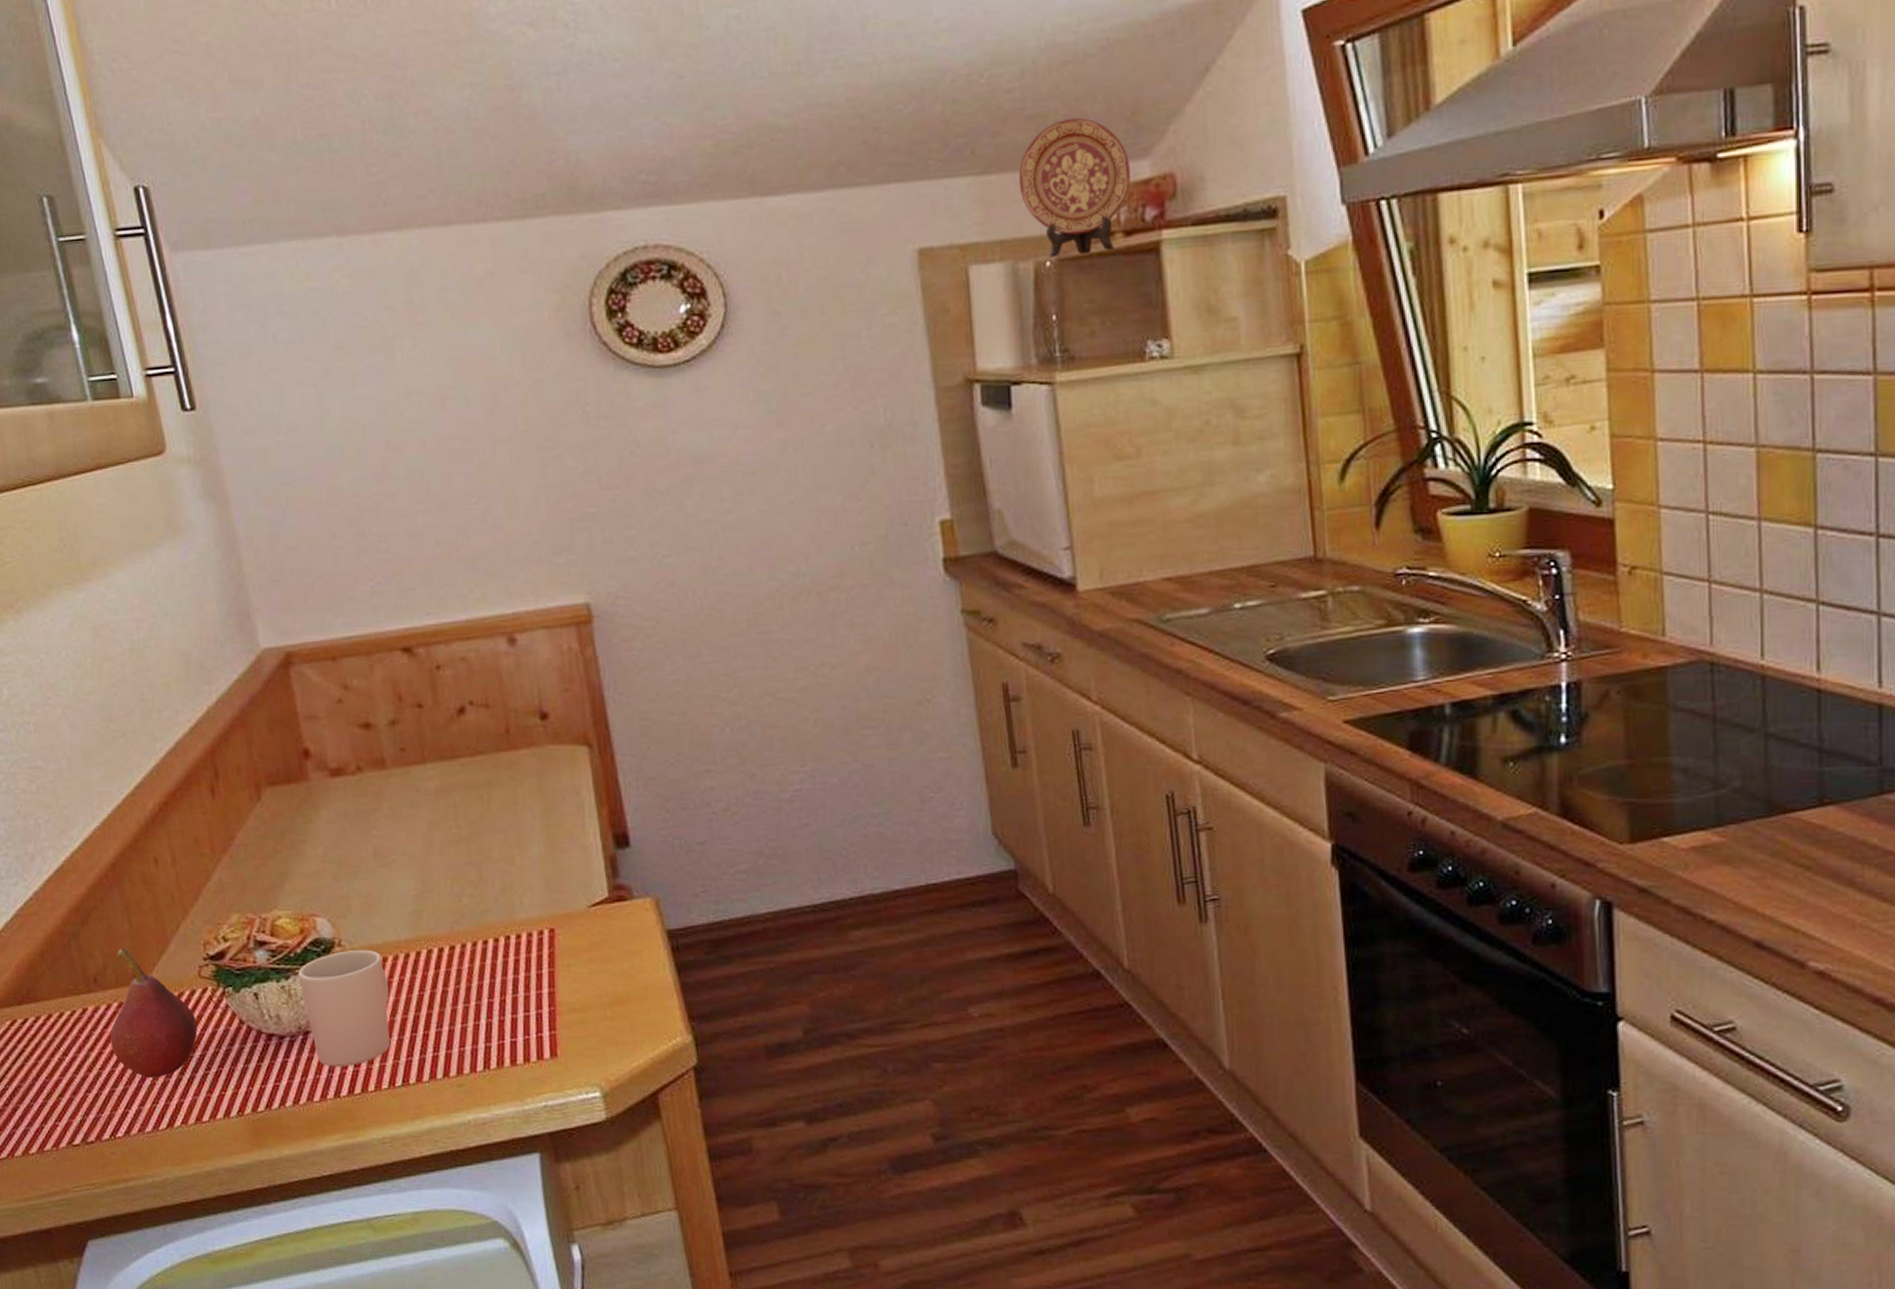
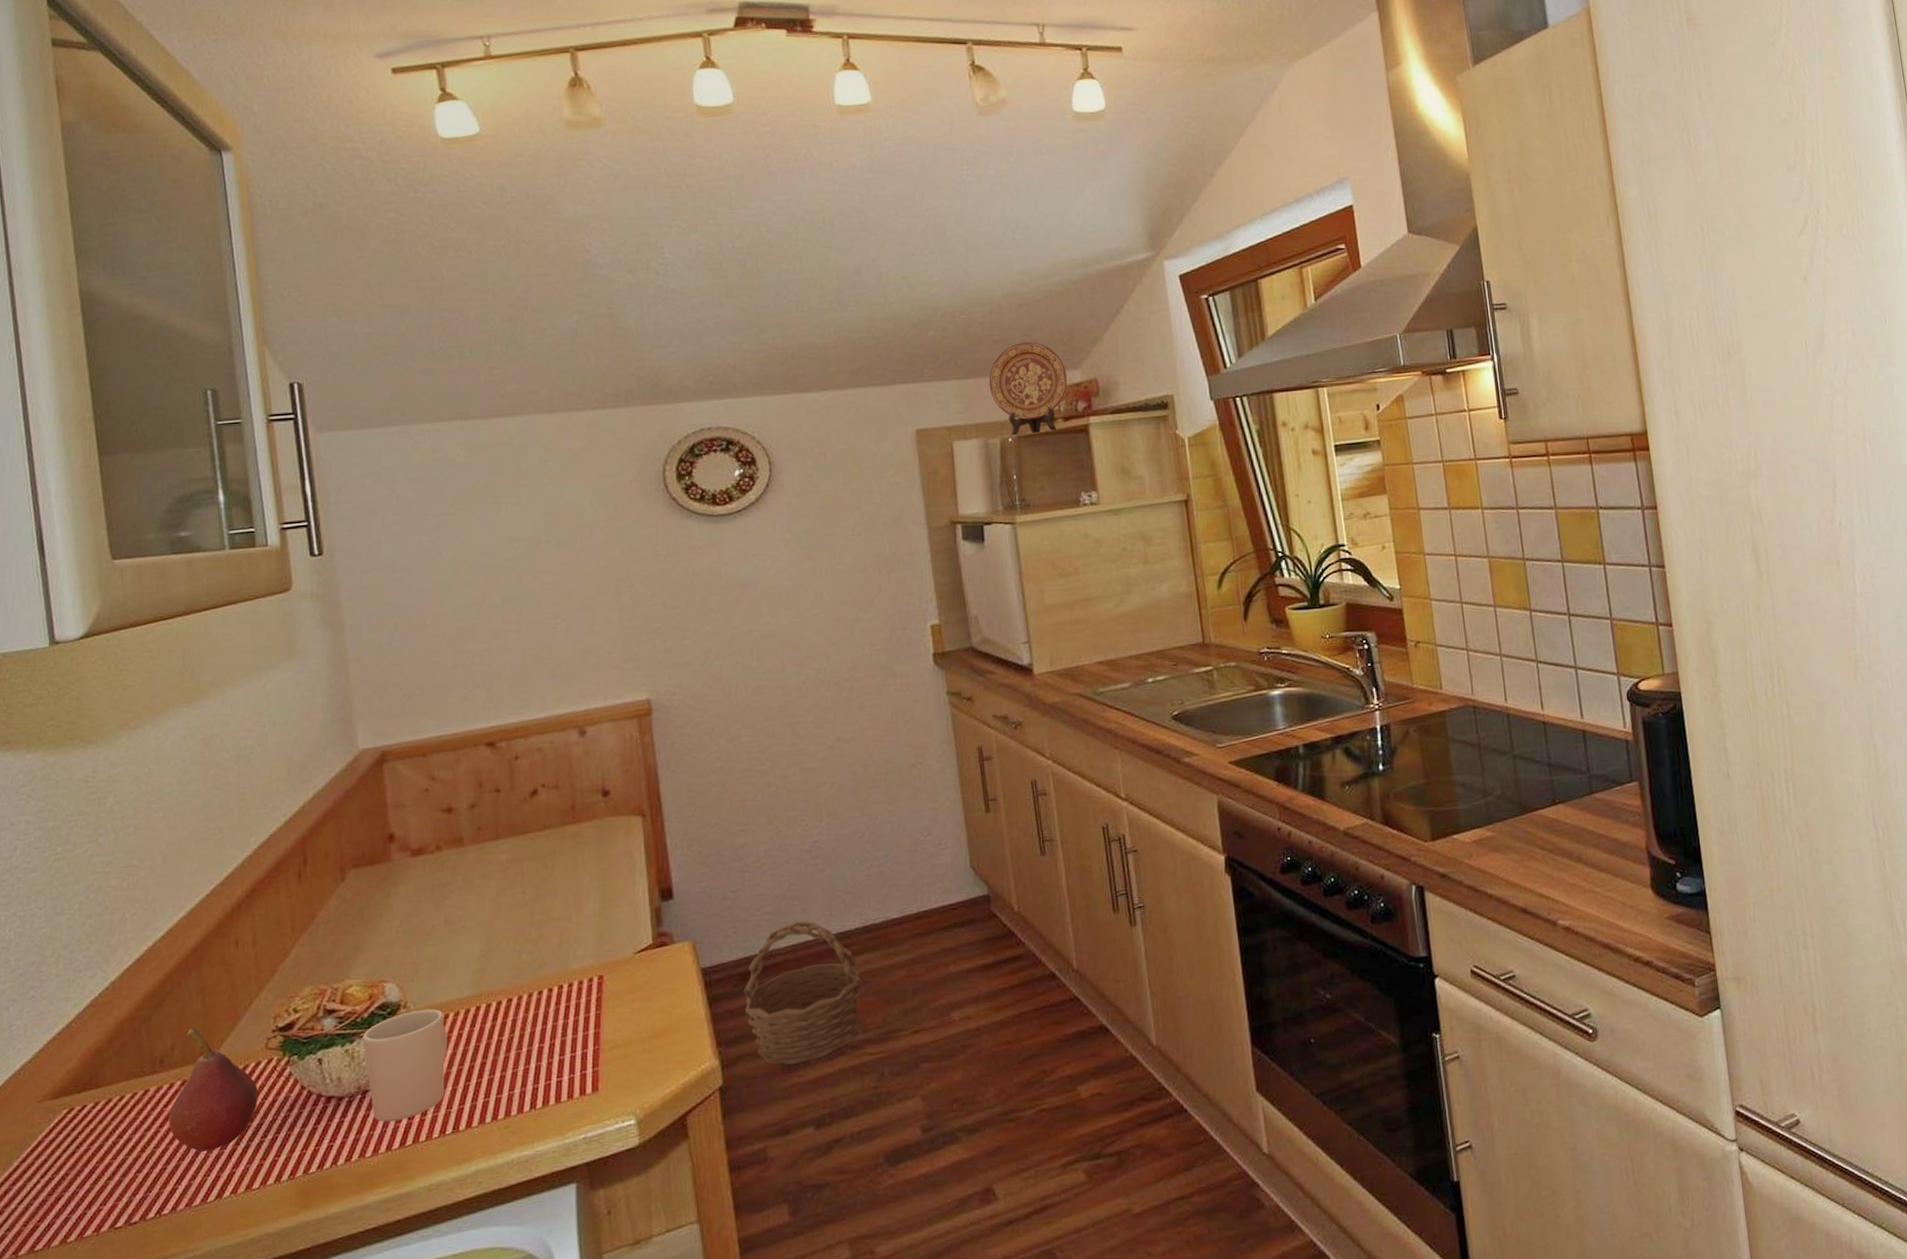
basket: none [717,883,858,1050] -> present [743,920,862,1065]

